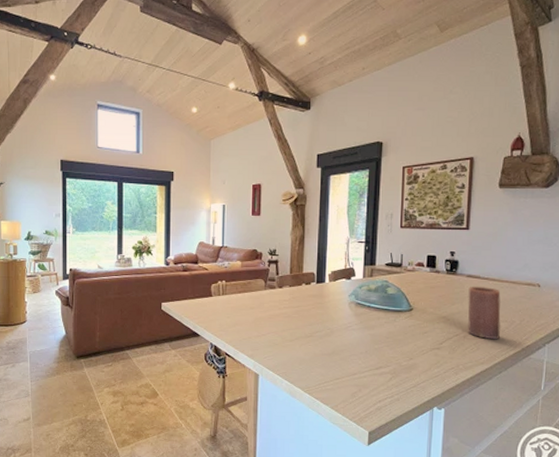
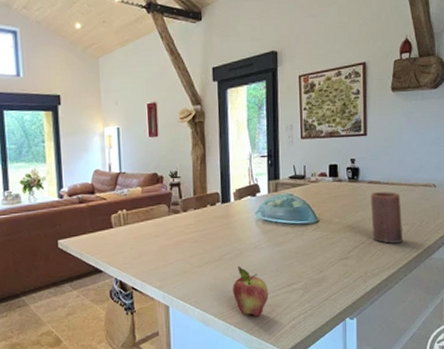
fruit: none [321,344,356,395] -> present [233,266,268,317]

